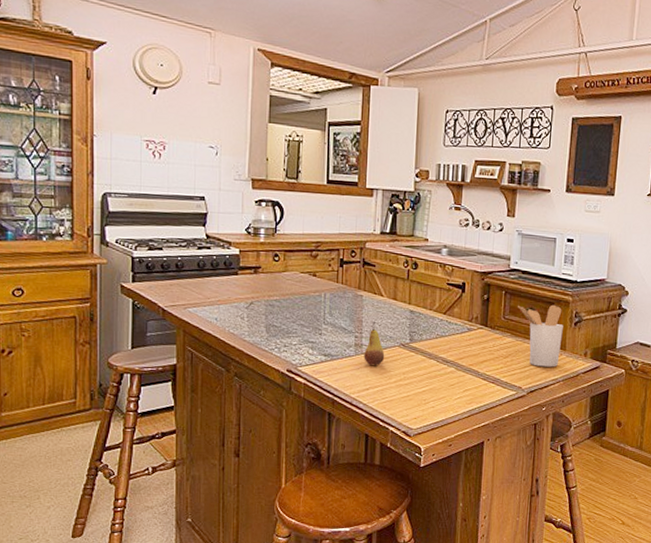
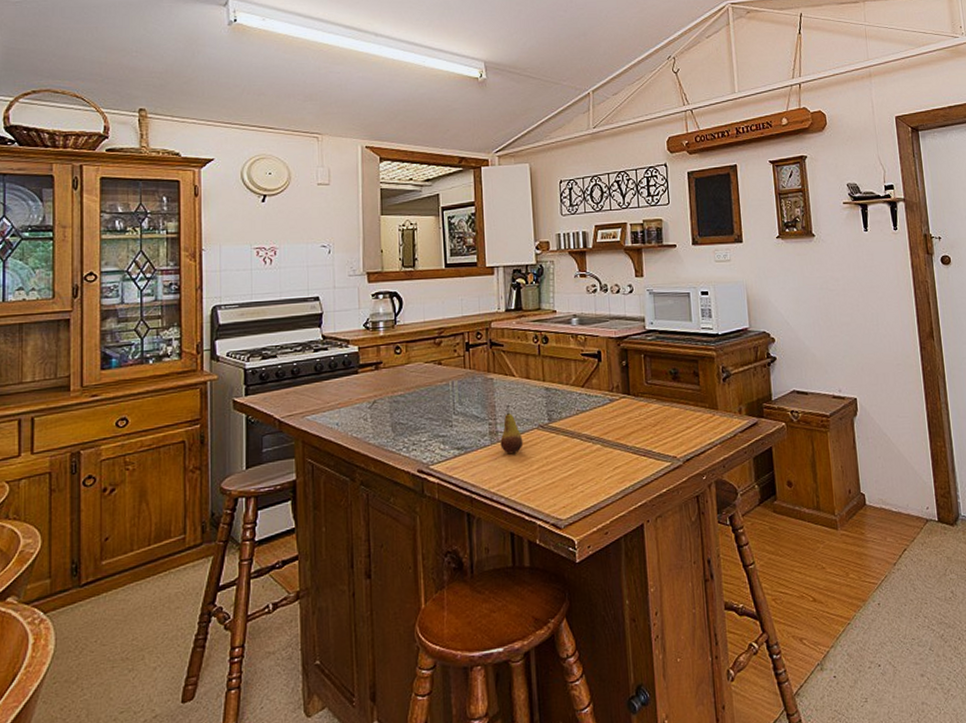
utensil holder: present [518,304,563,367] -> none [660,362,713,431]

